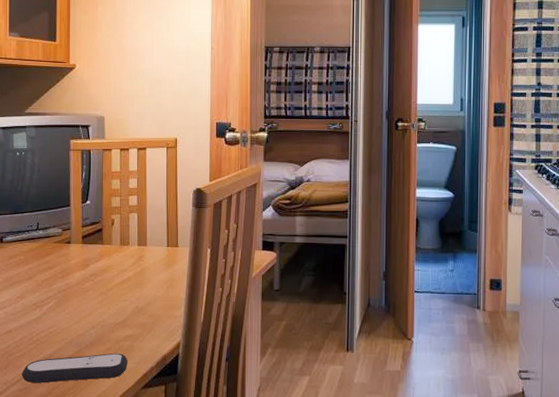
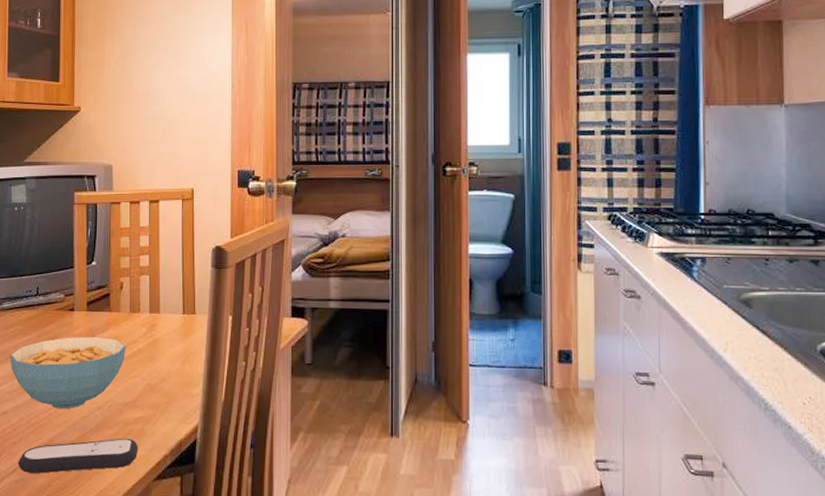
cereal bowl: none [13,265,117,329] -> present [10,336,126,409]

